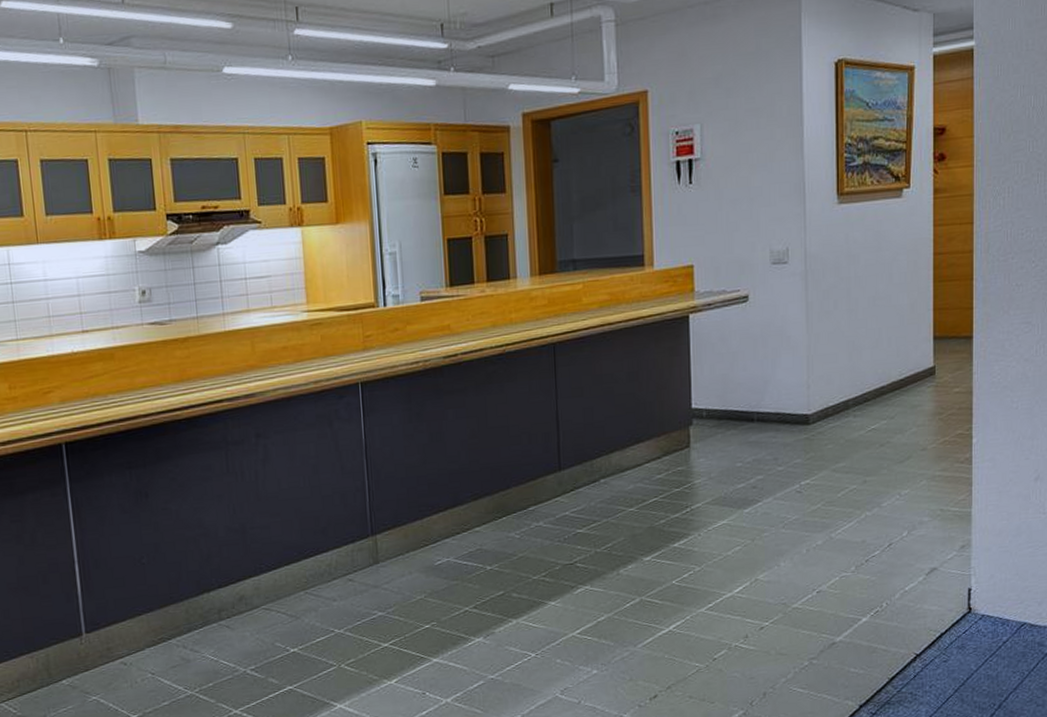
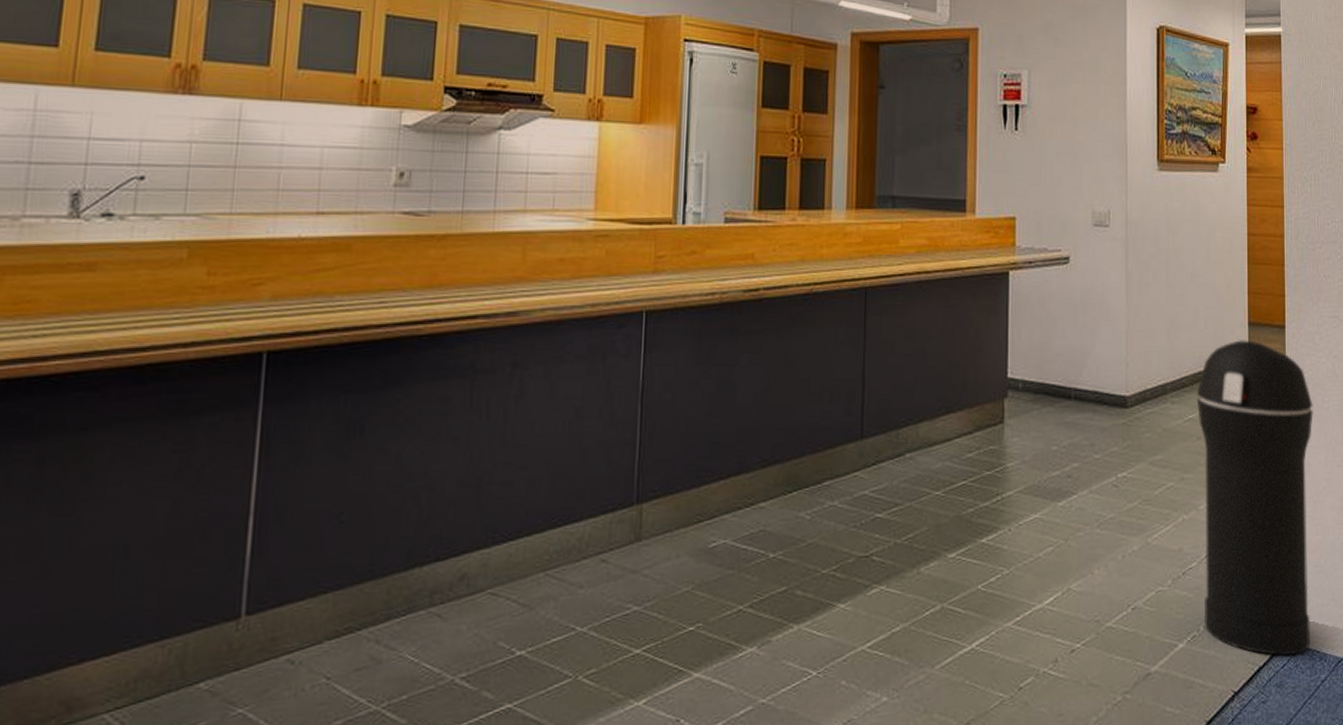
trash can: none [879,353,1001,624] -> present [1196,340,1313,656]

